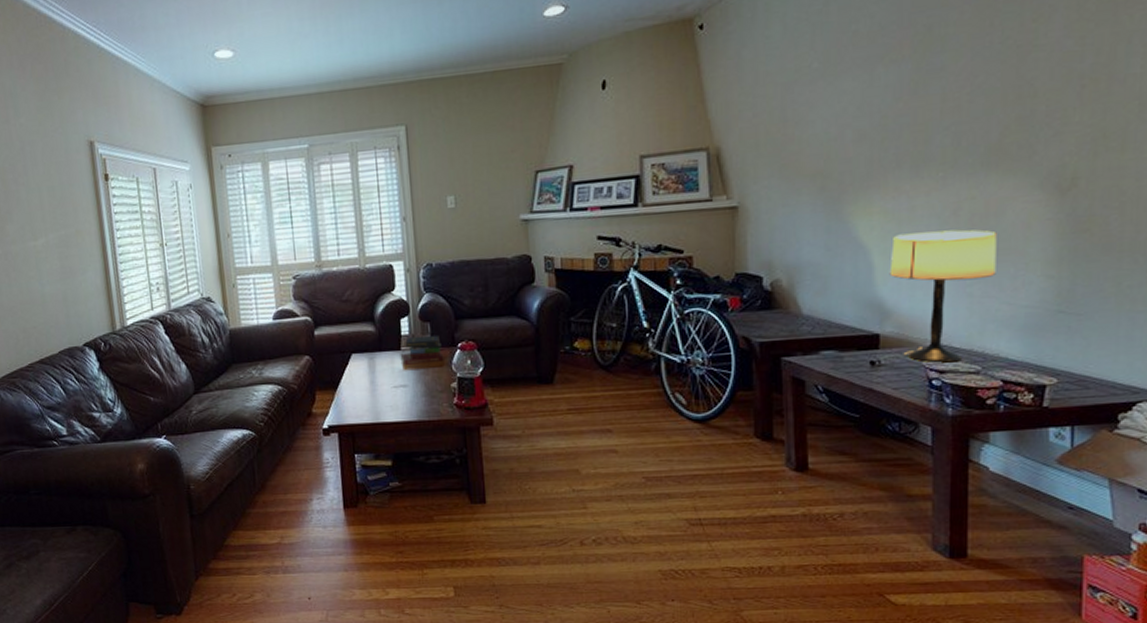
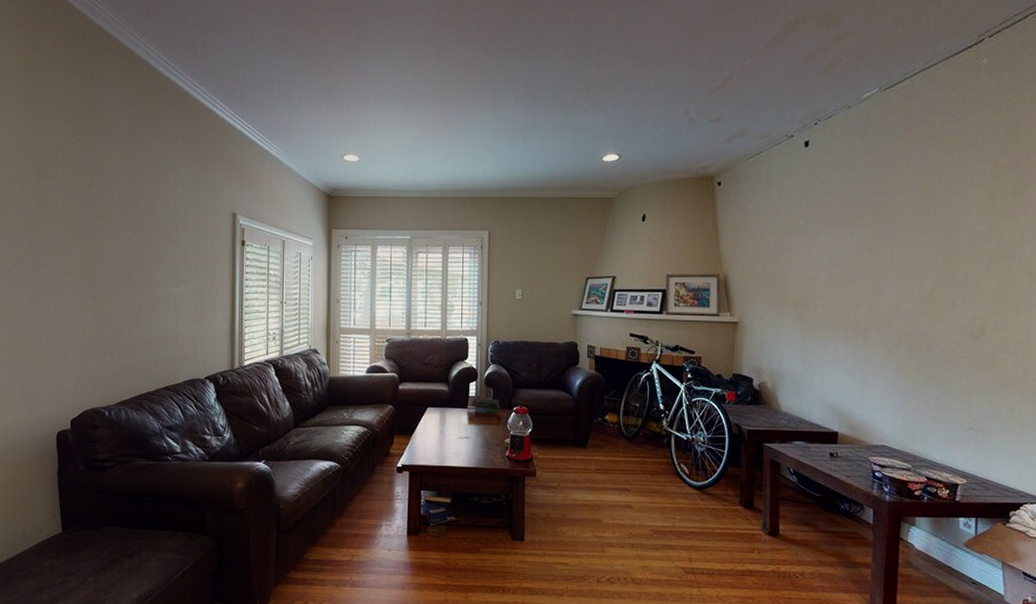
table lamp: present [889,229,997,364] -> none [847,357,927,461]

